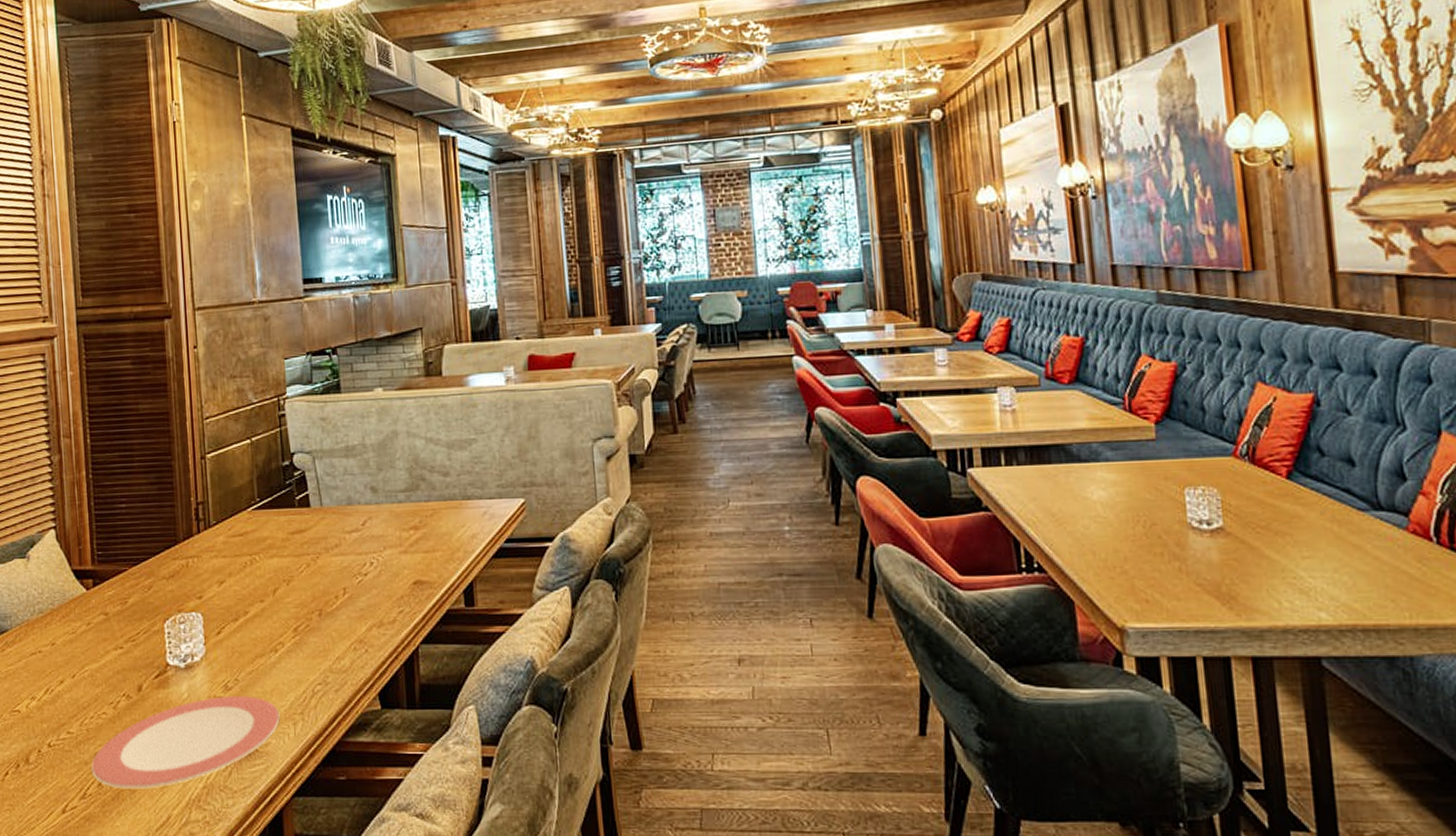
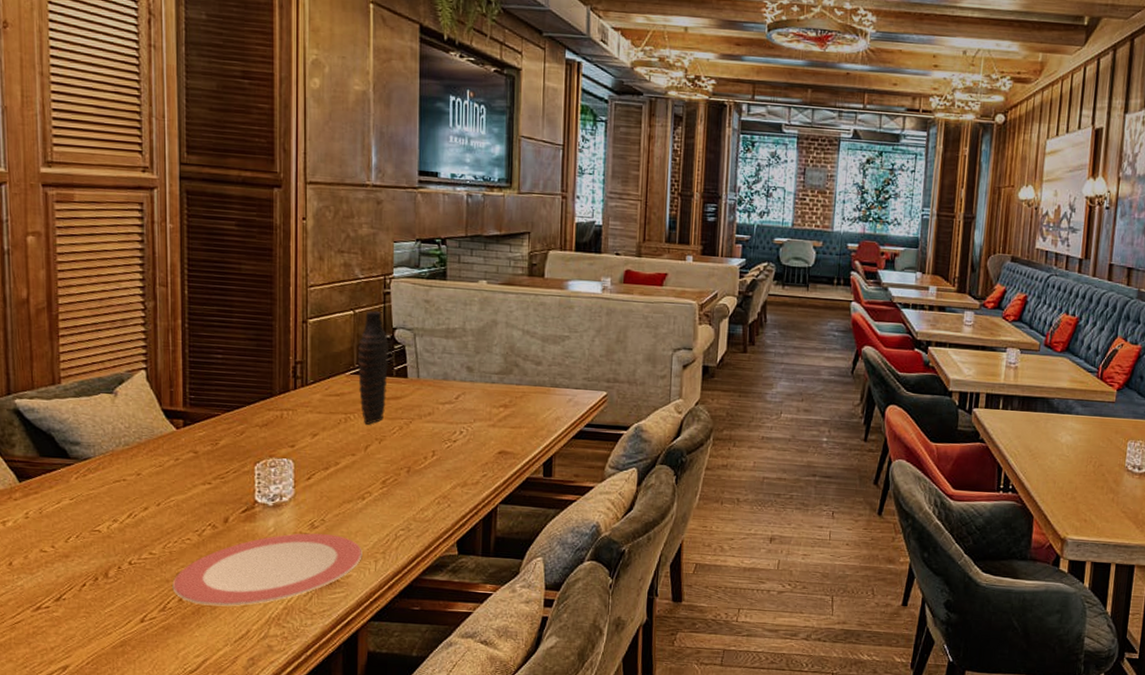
decorative vase: none [258,437,291,565] -> present [358,311,388,425]

